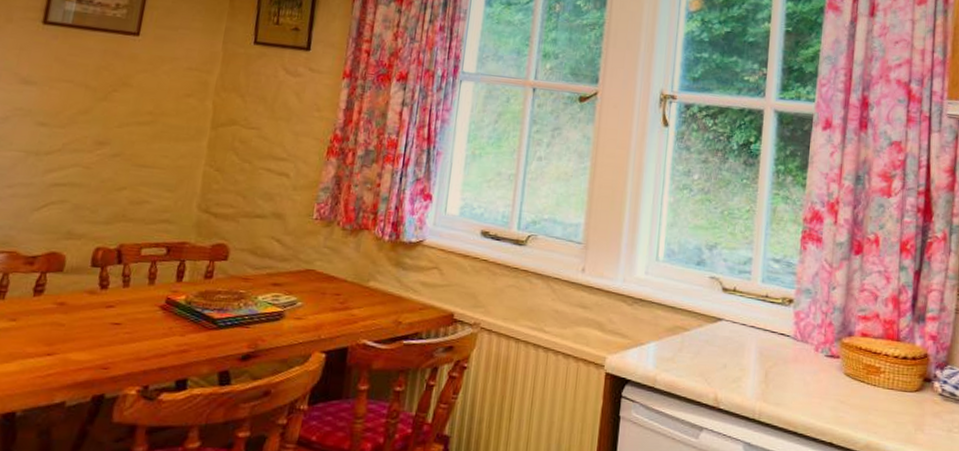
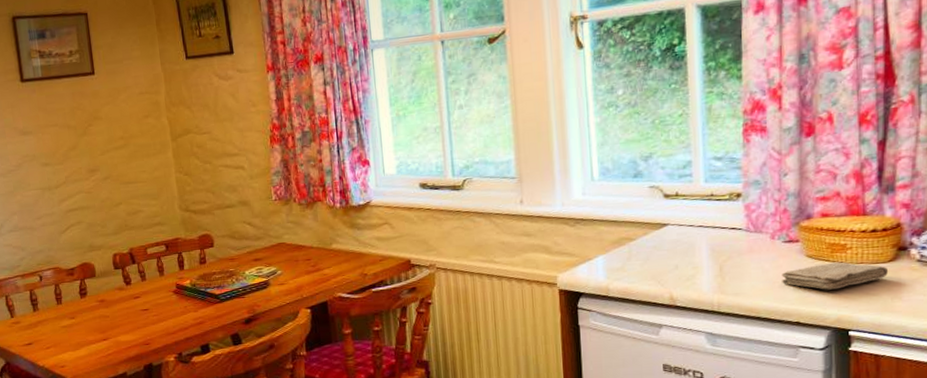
washcloth: none [820,384,915,413] -> present [782,262,889,290]

